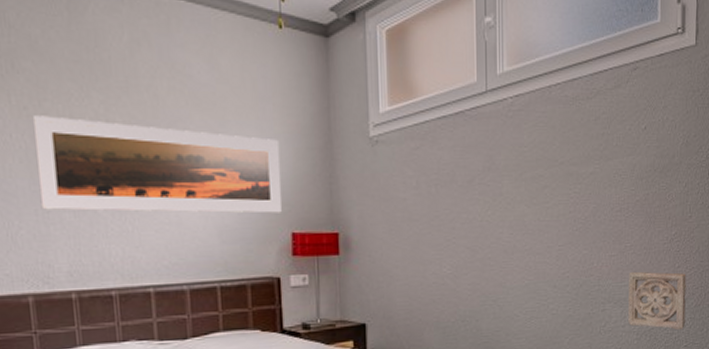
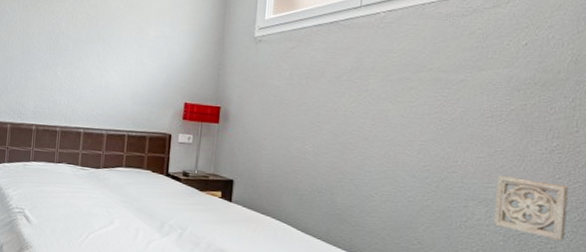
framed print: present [32,116,282,214] -> none [25,11,185,88]

